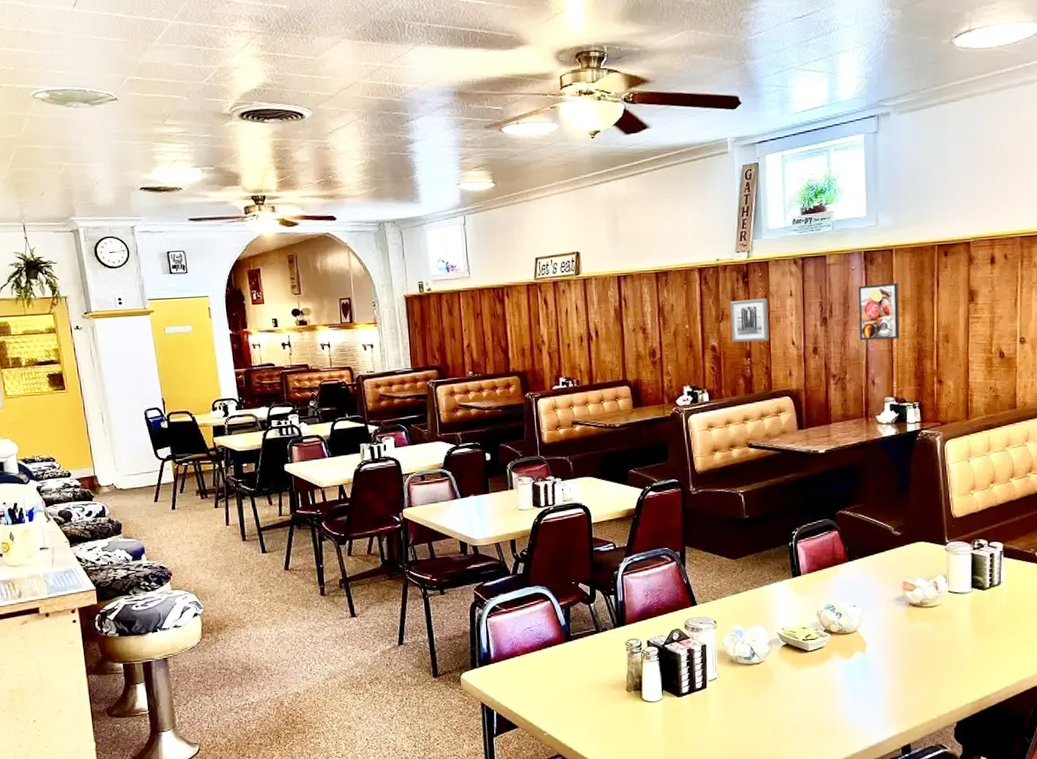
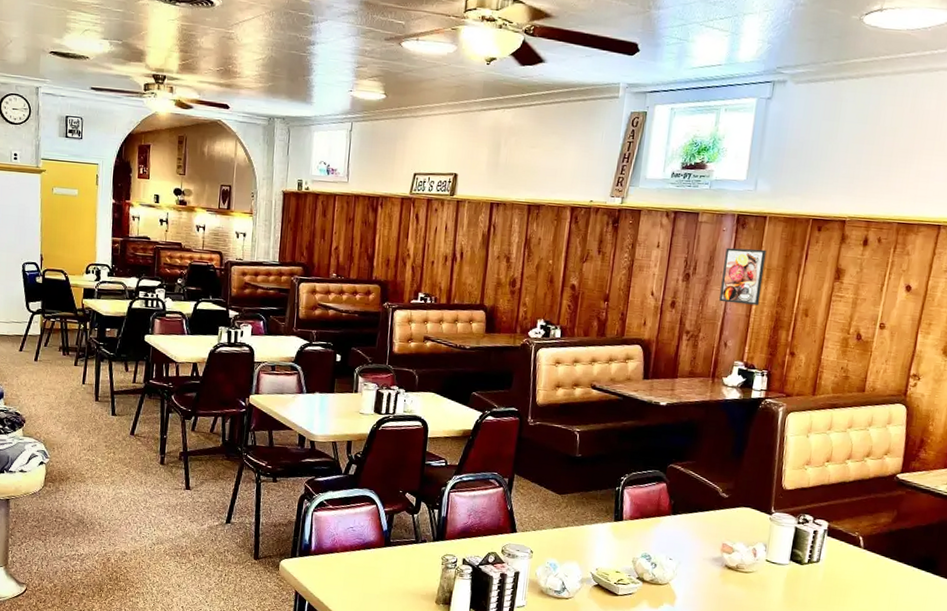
wall art: present [730,298,769,342] -> none [592,243,634,288]

